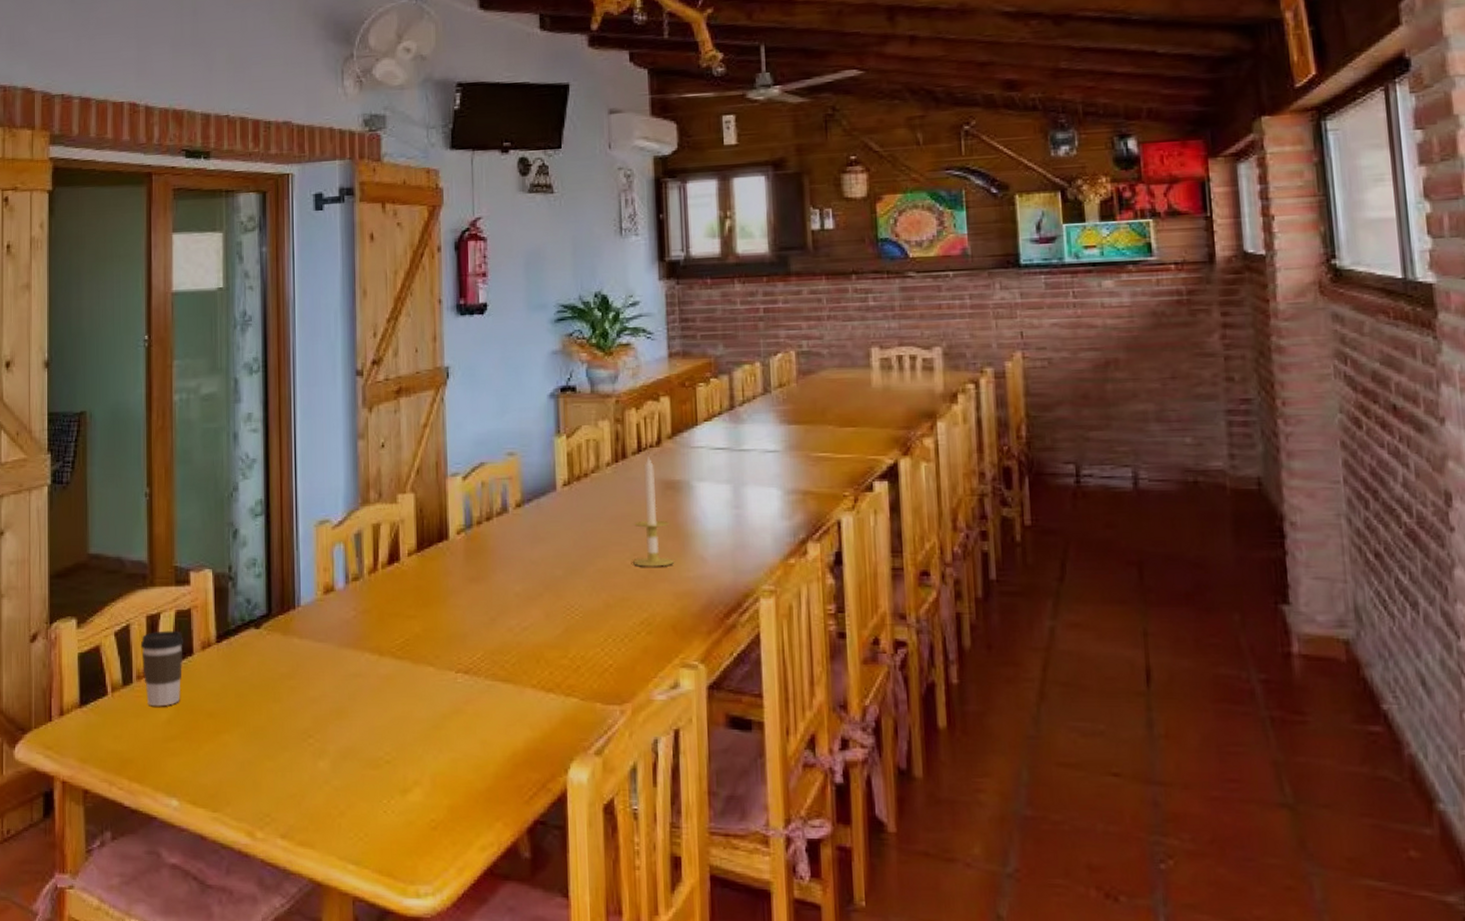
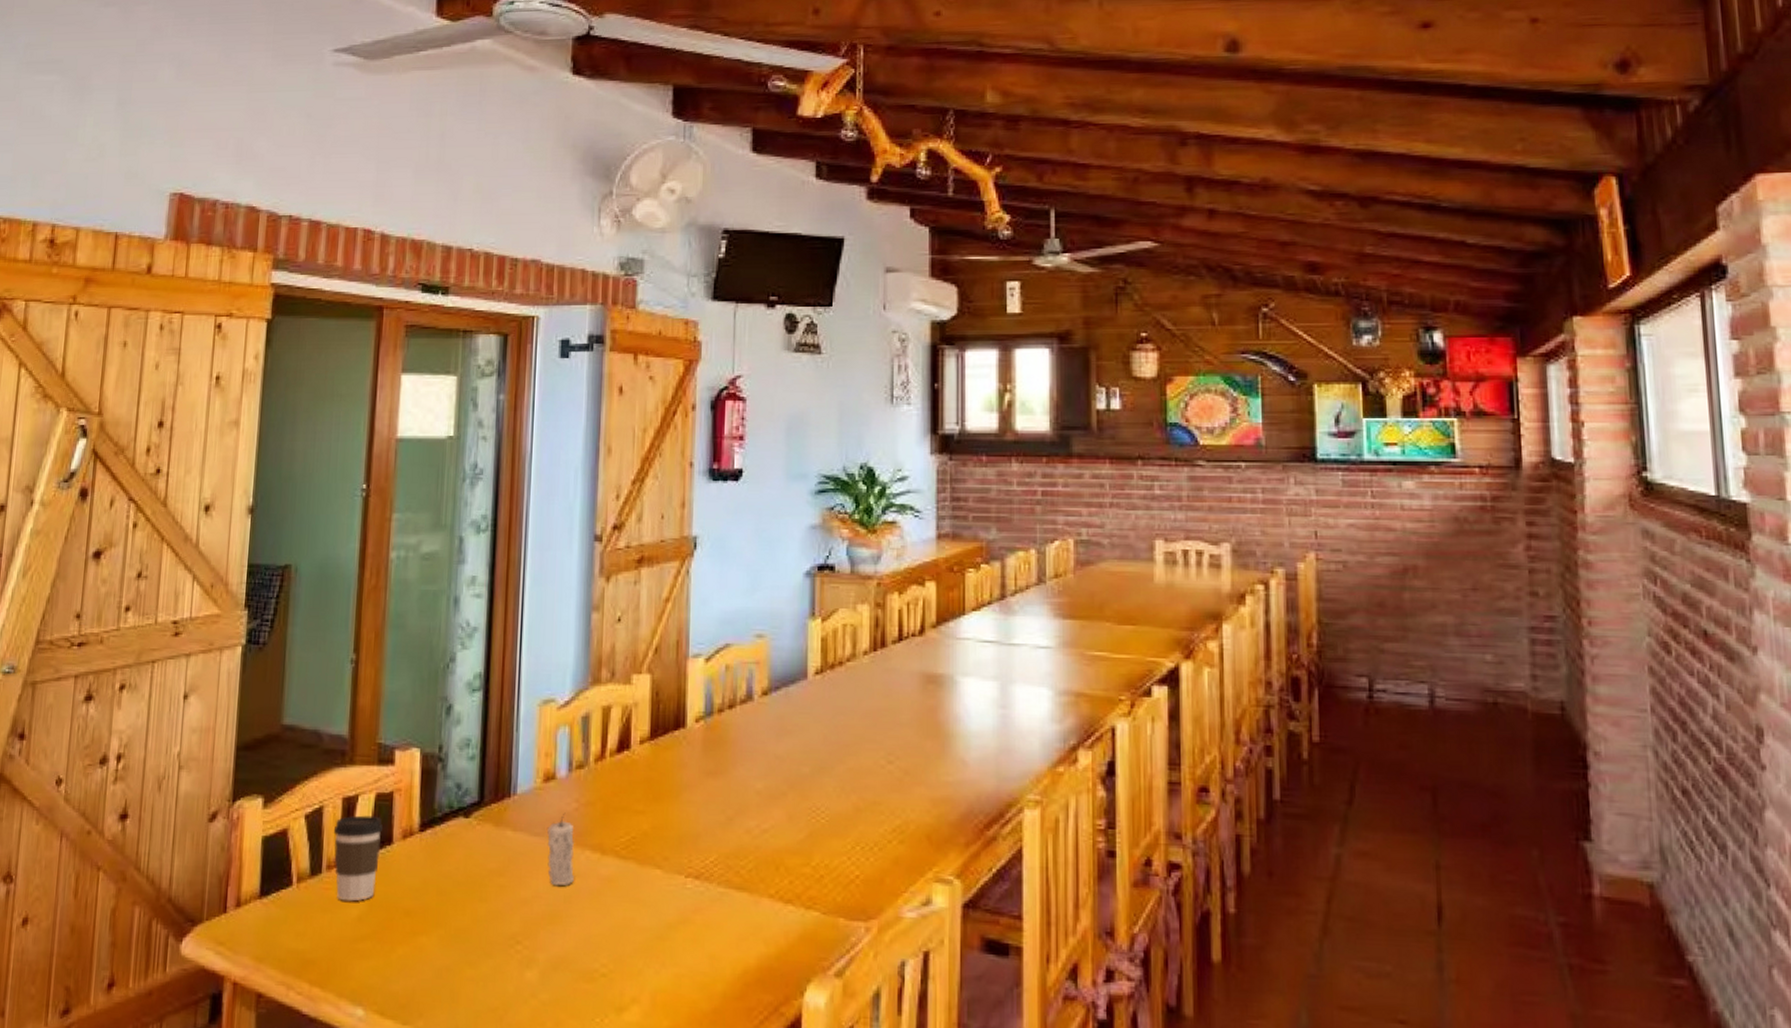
candle: none [330,620,356,684] -> present [547,812,574,885]
candle: present [633,455,674,567] -> none [888,645,932,769]

